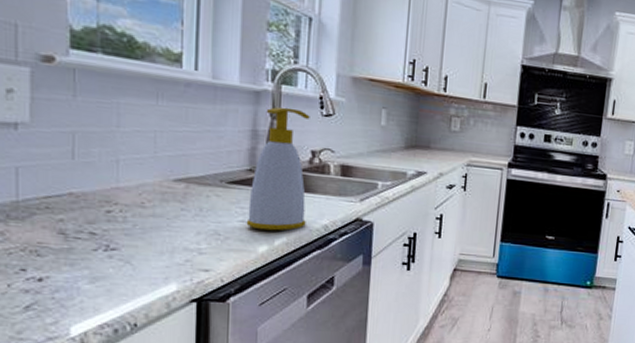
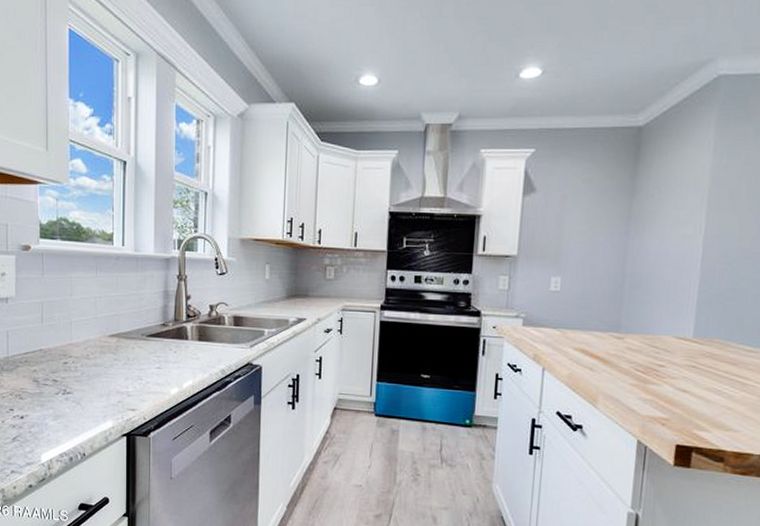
soap bottle: present [246,107,310,231] -> none [161,270,208,376]

